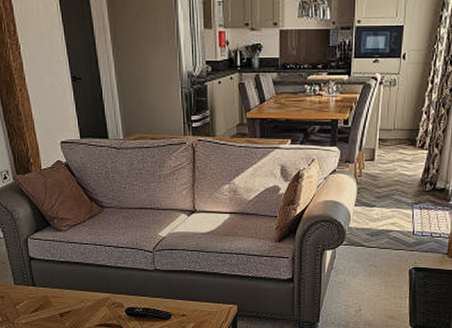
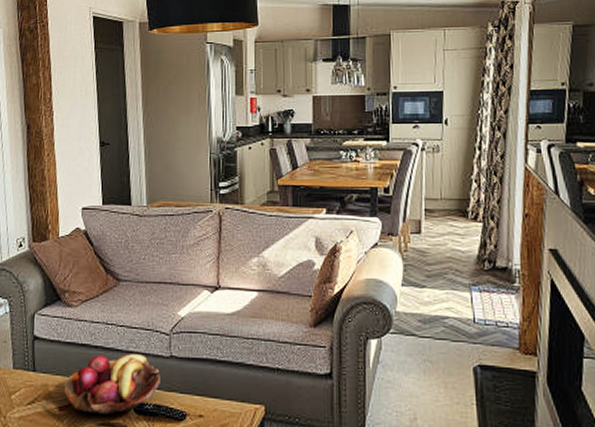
fruit basket: none [62,269,147,317] -> present [64,354,160,415]

